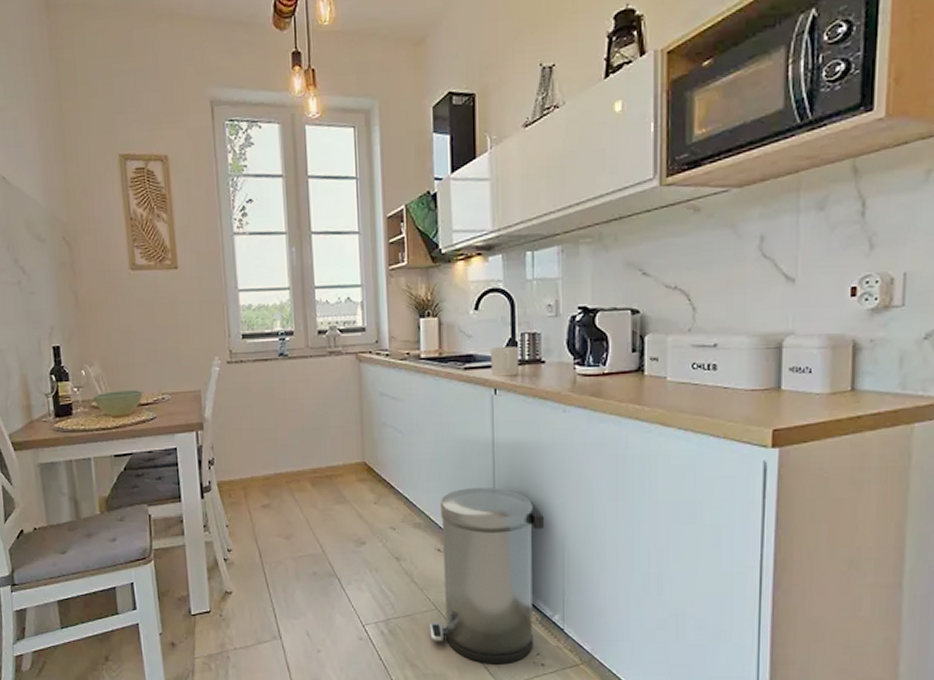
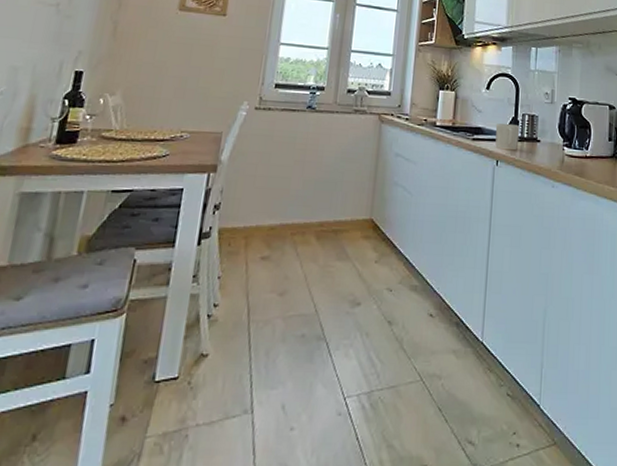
bowl: present [92,390,143,418] -> none [104,123,162,152]
pedal bin: present [428,488,544,665] -> none [411,252,529,445]

